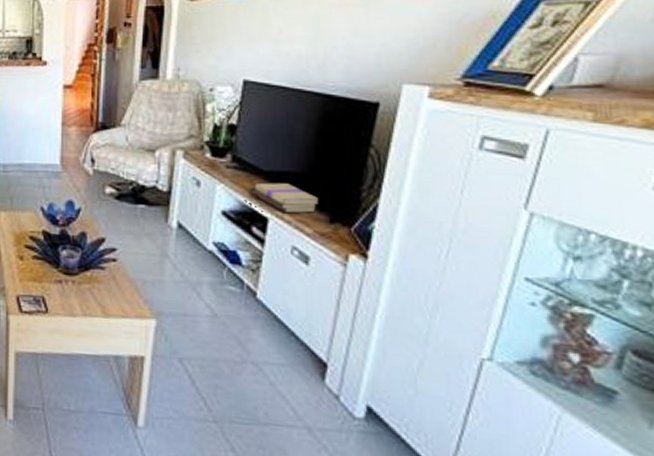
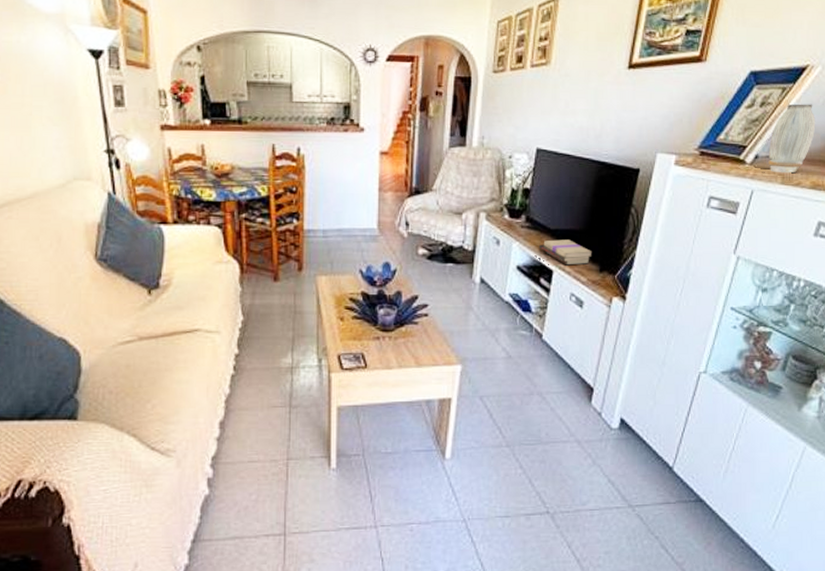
vase: none [569,20,643,109] -> present [768,104,816,174]

